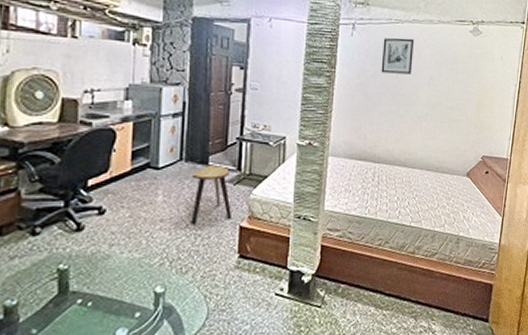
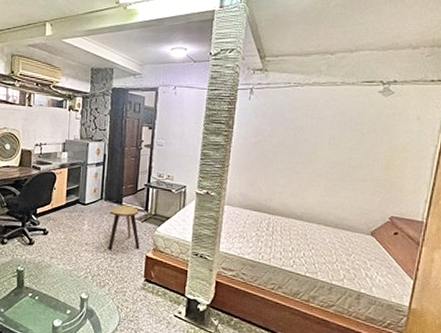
wall art: present [381,38,415,74] -> none [278,100,315,134]

